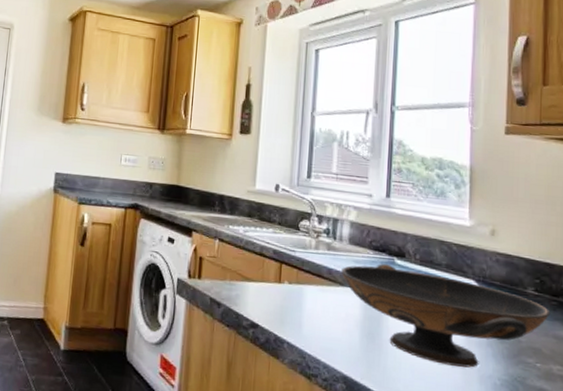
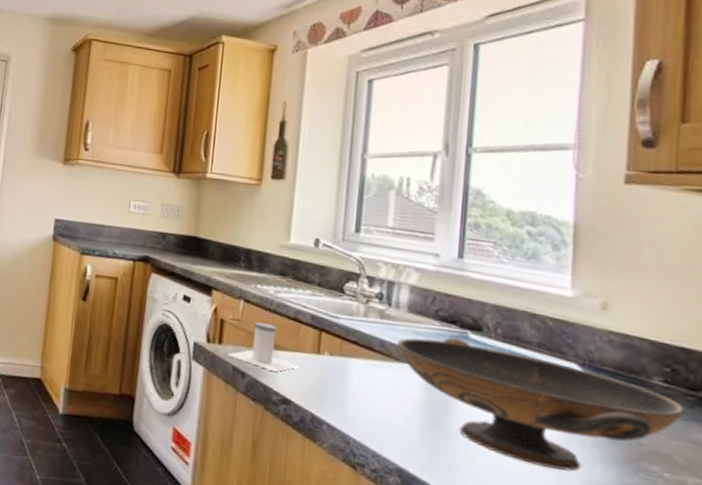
salt shaker: none [205,258,263,301] -> present [226,322,298,373]

